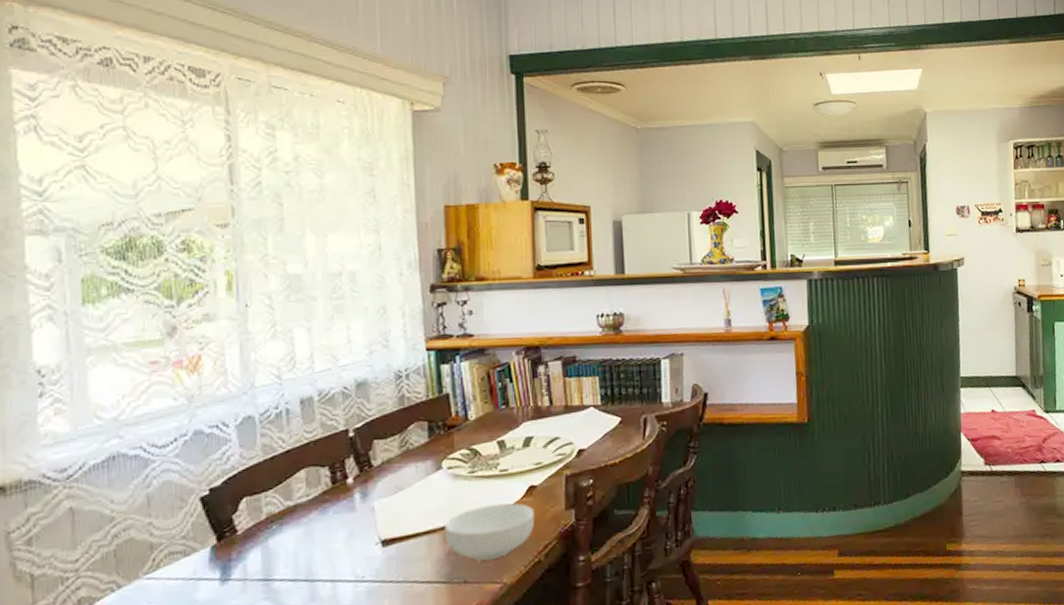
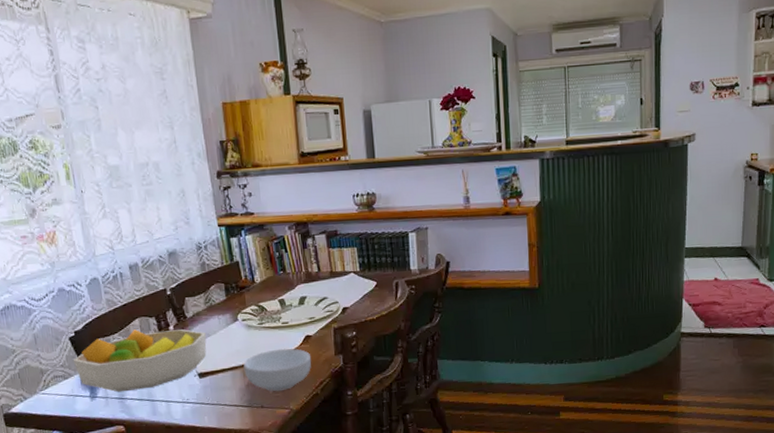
fruit bowl: none [201,482,398,572] -> present [73,329,207,392]

